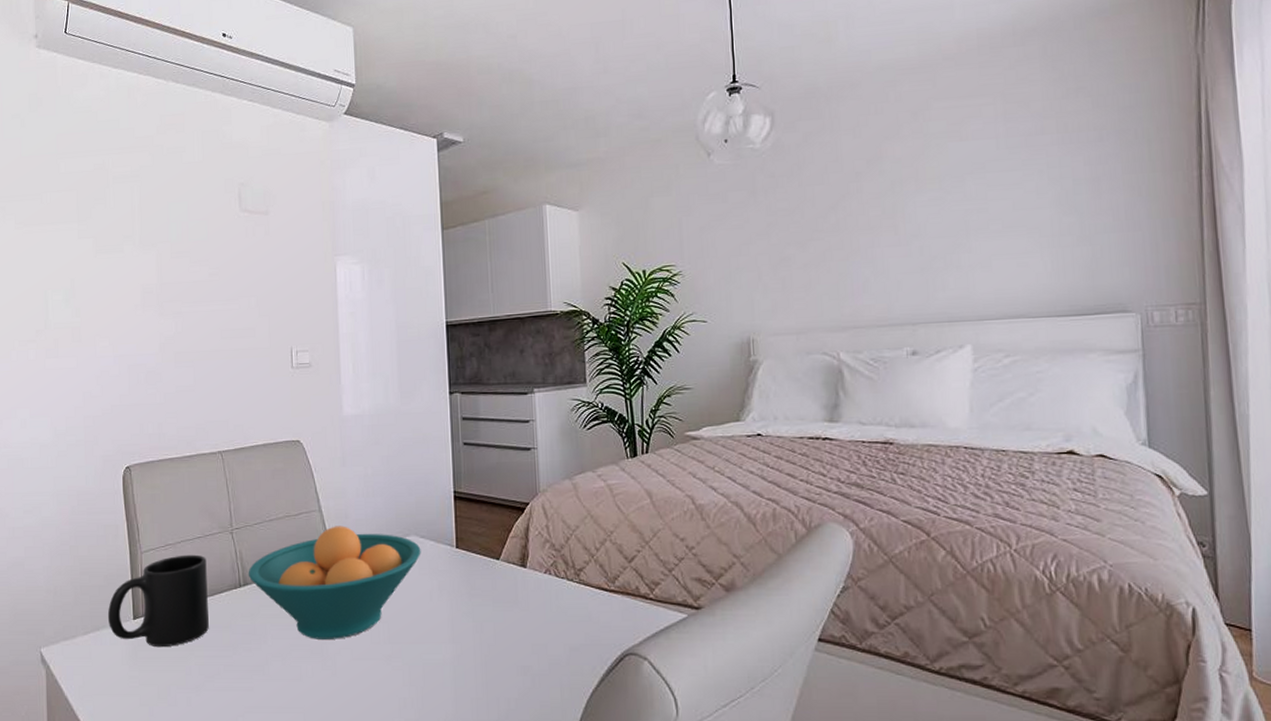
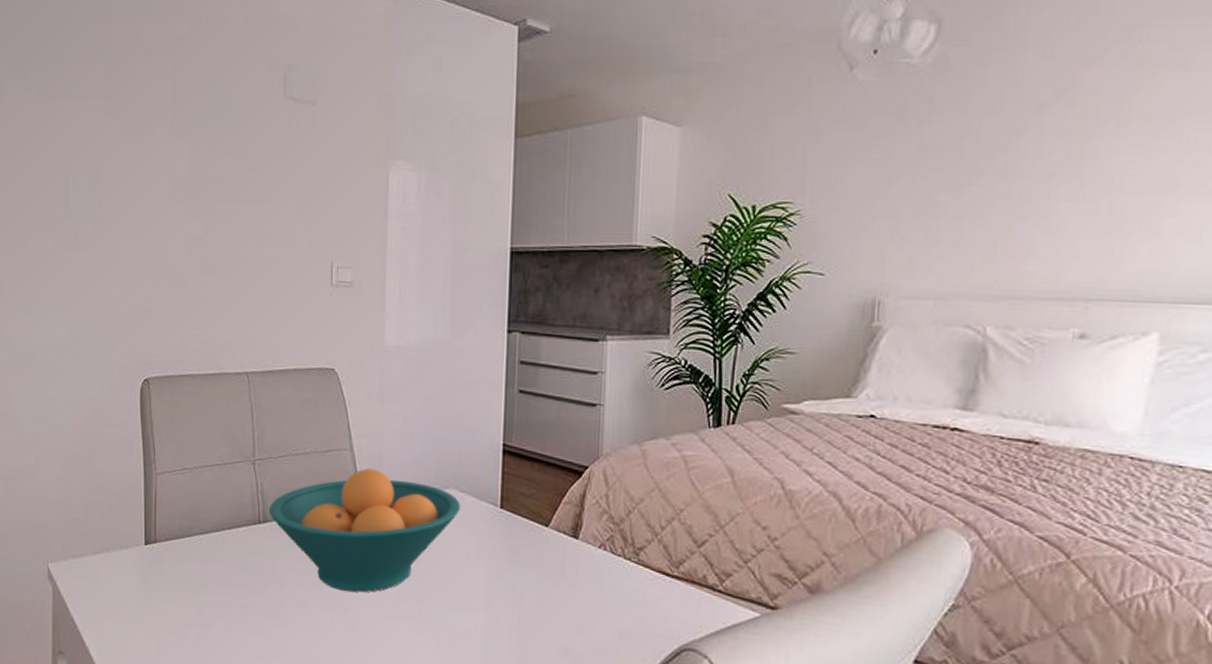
mug: present [107,554,209,648] -> none [118,481,225,578]

